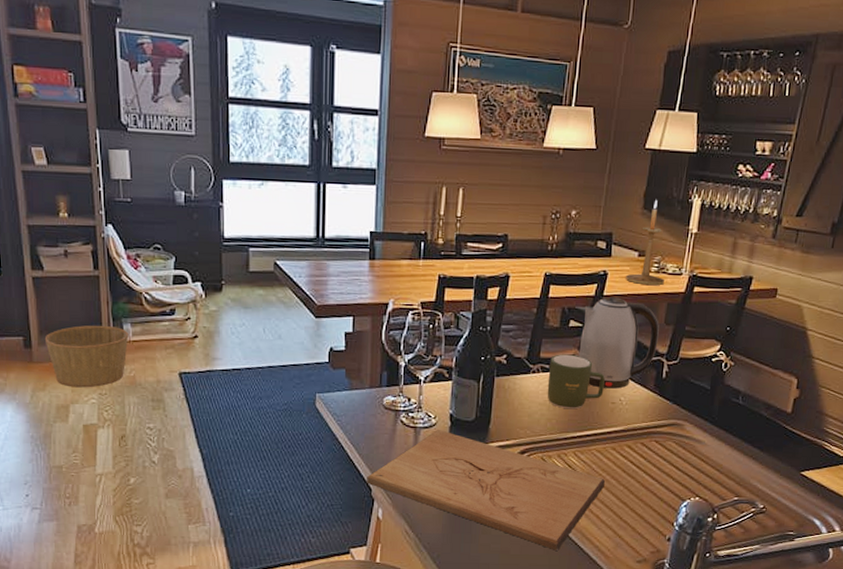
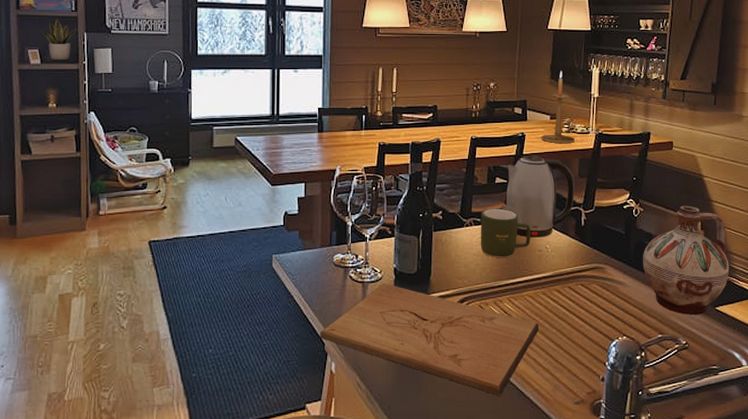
basket: present [44,325,129,388] -> none [28,201,105,260]
potted plant: none [46,109,88,163] -> present [42,17,78,61]
ceramic jug: none [726,361,825,478] -> present [642,205,730,315]

